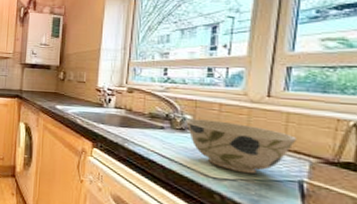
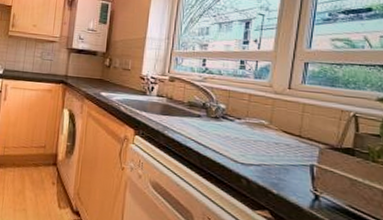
bowl: present [186,118,296,174] -> none [220,107,310,159]

